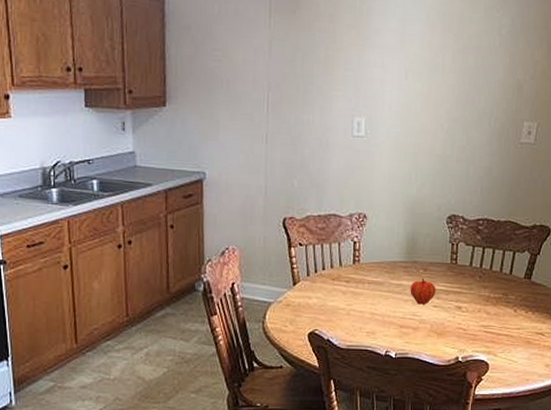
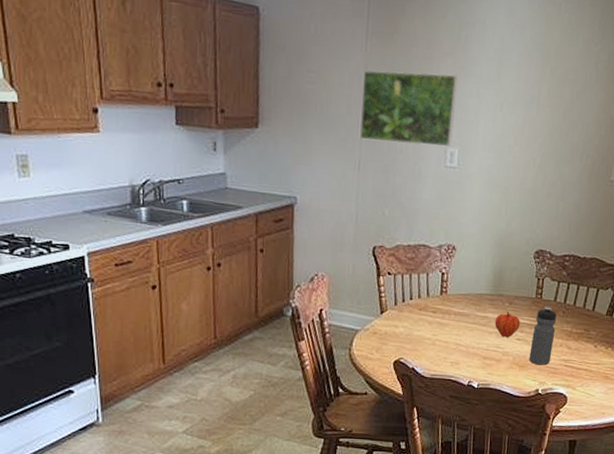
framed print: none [266,45,361,117] -> present [360,69,458,147]
water bottle: none [447,272,474,332] -> present [529,306,557,366]

